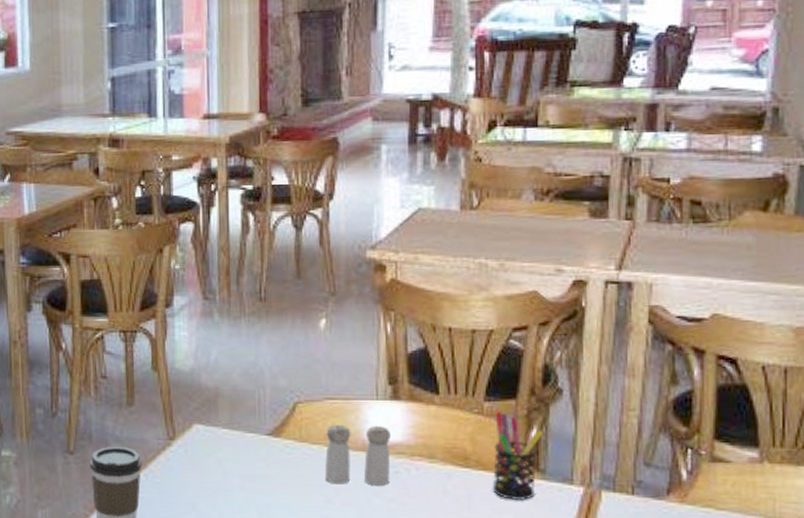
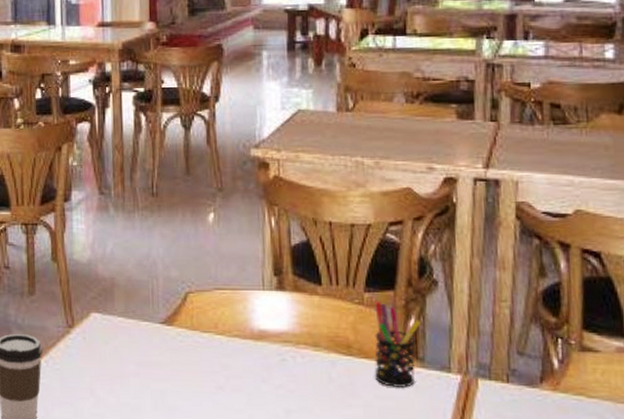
salt and pepper shaker: present [324,424,390,486] -> none [215,313,277,373]

